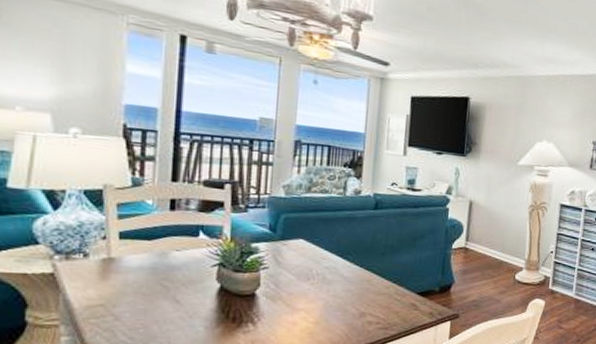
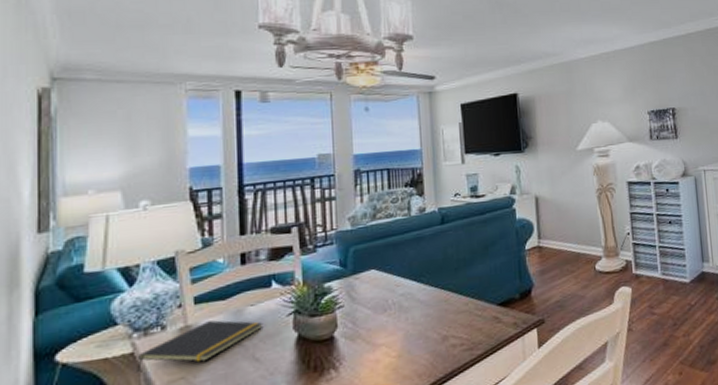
notepad: none [56,257,187,294] -> present [137,320,263,373]

